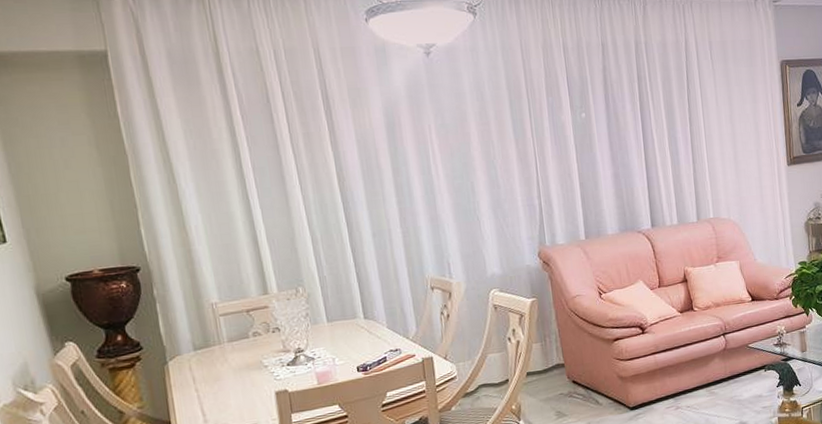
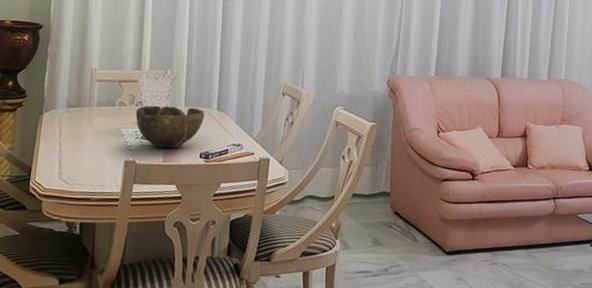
bowl: none [274,321,353,371] -> present [135,105,205,149]

